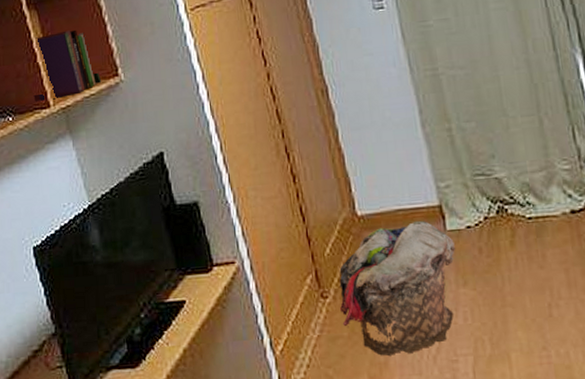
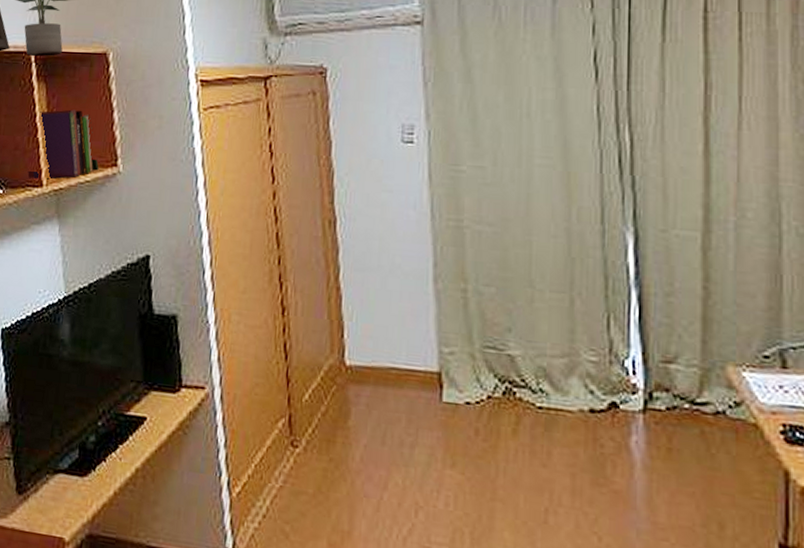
laundry basket: present [339,221,456,356] -> none [309,383,450,529]

